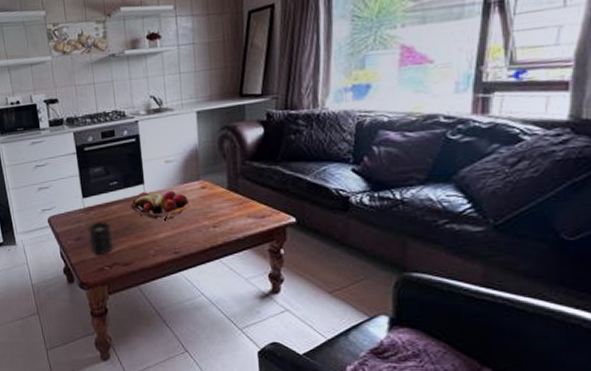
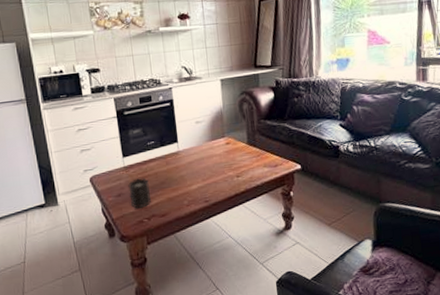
fruit basket: present [130,190,190,220] -> none [166,147,218,174]

